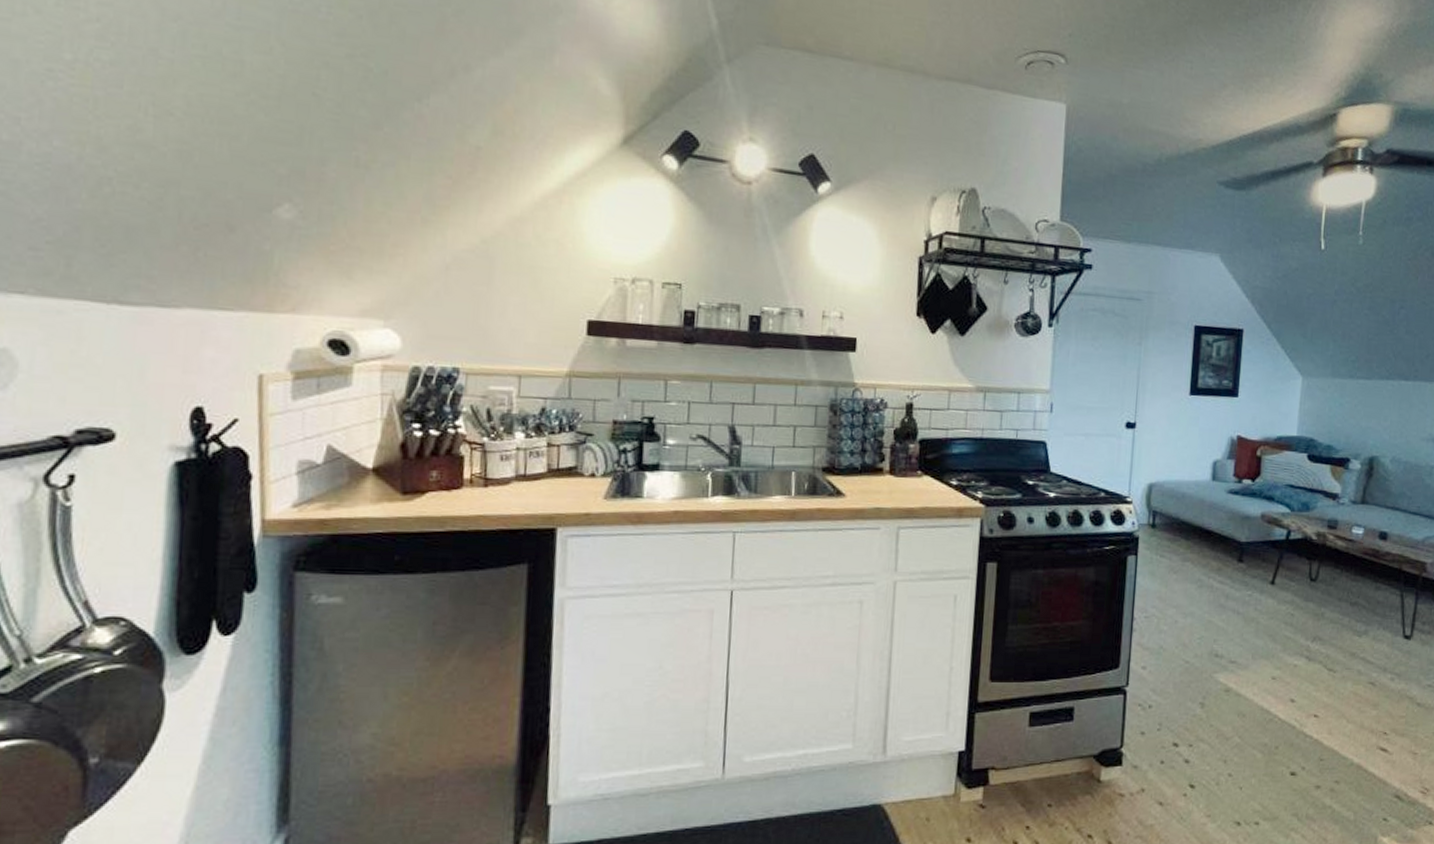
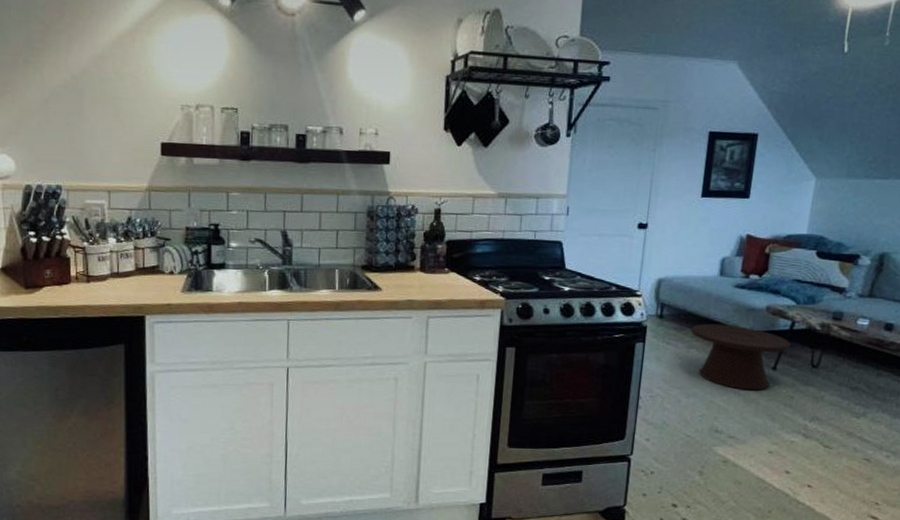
side table: none [1185,533,1288,608] -> present [690,323,791,391]

